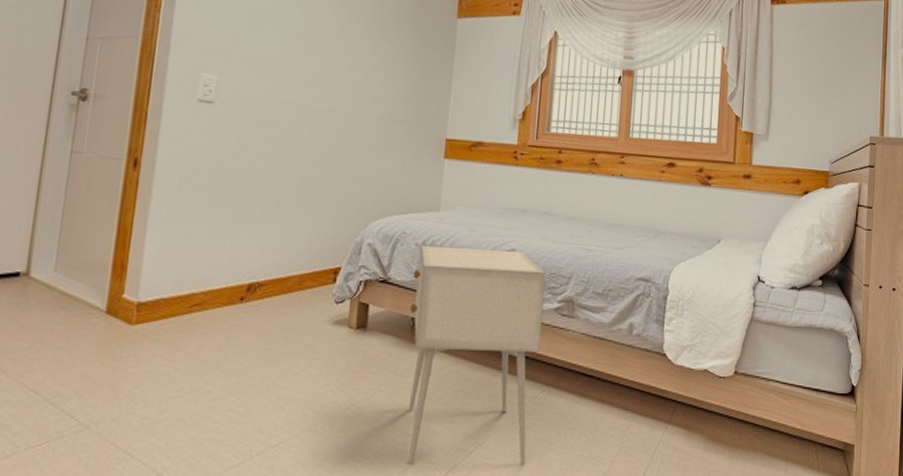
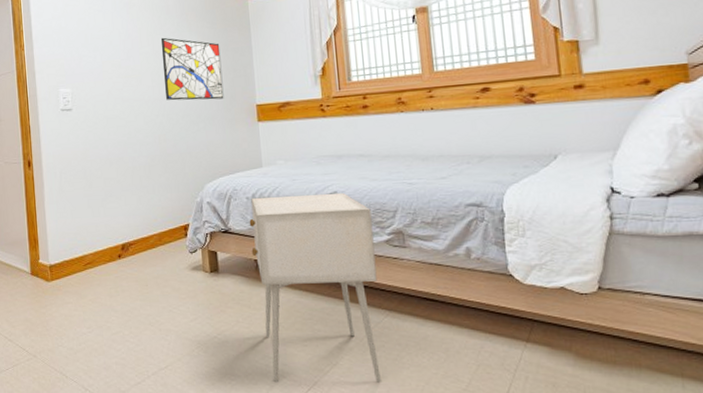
wall art: none [341,38,417,125] -> present [160,37,224,101]

